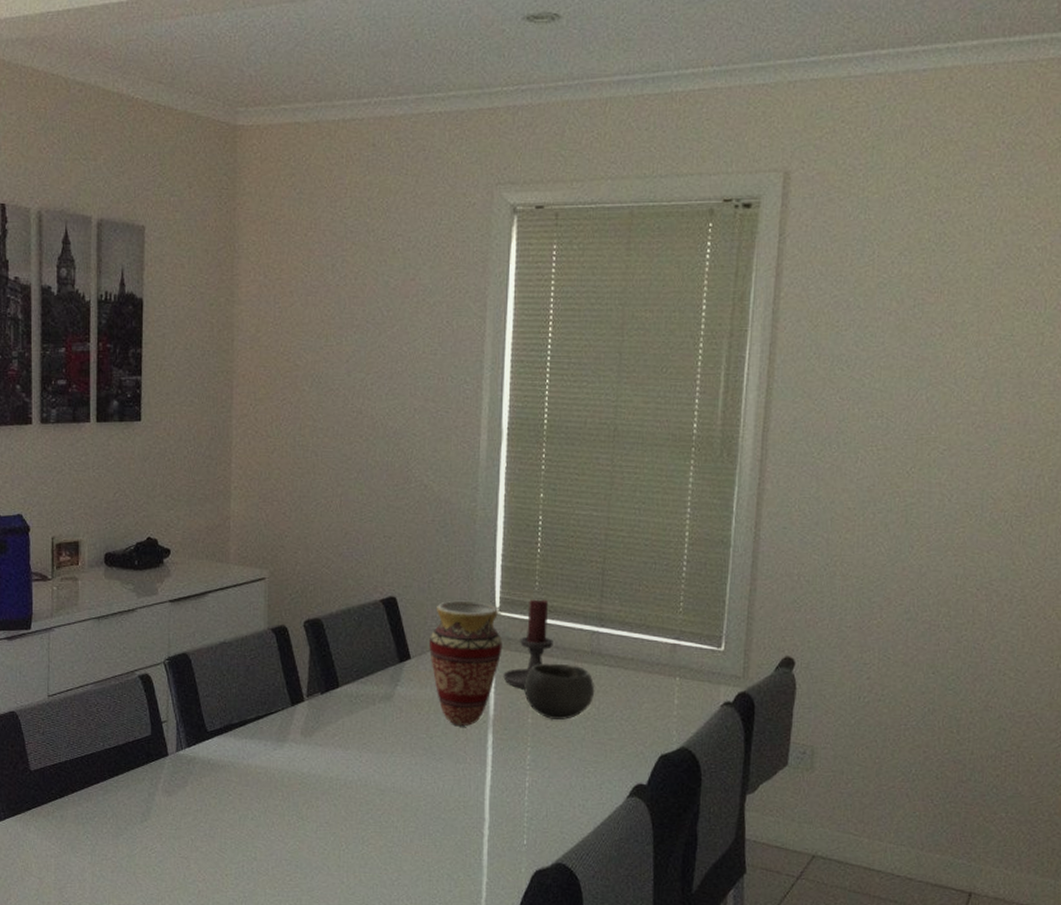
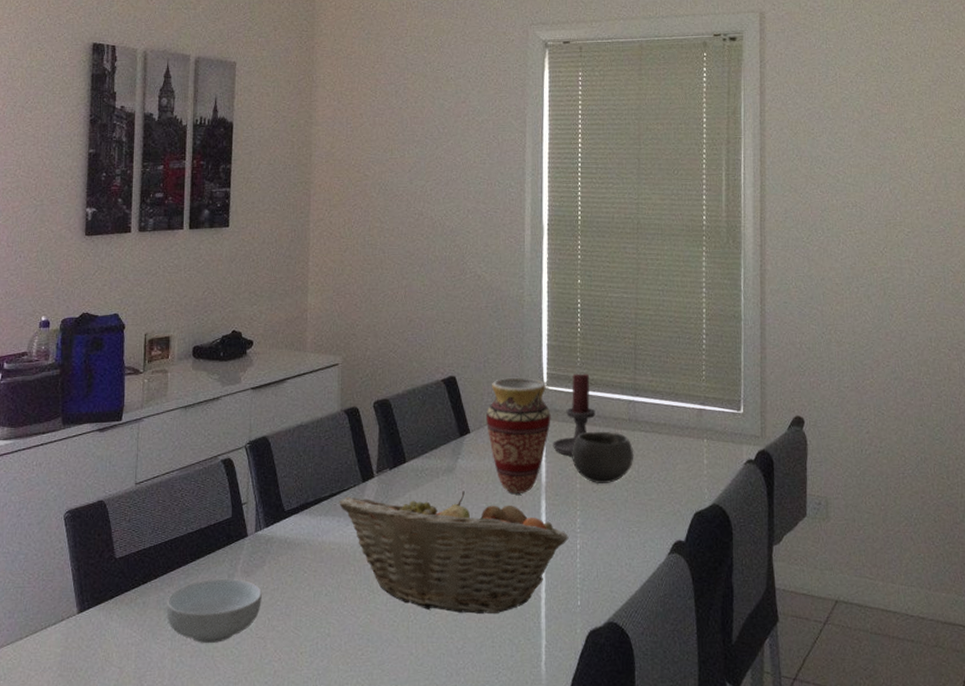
cereal bowl: none [85,796,184,860] -> present [166,578,262,643]
fruit basket: none [266,720,517,848] -> present [339,491,569,614]

